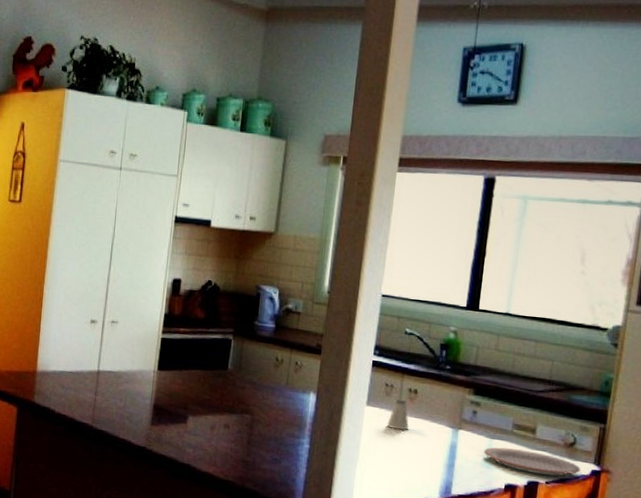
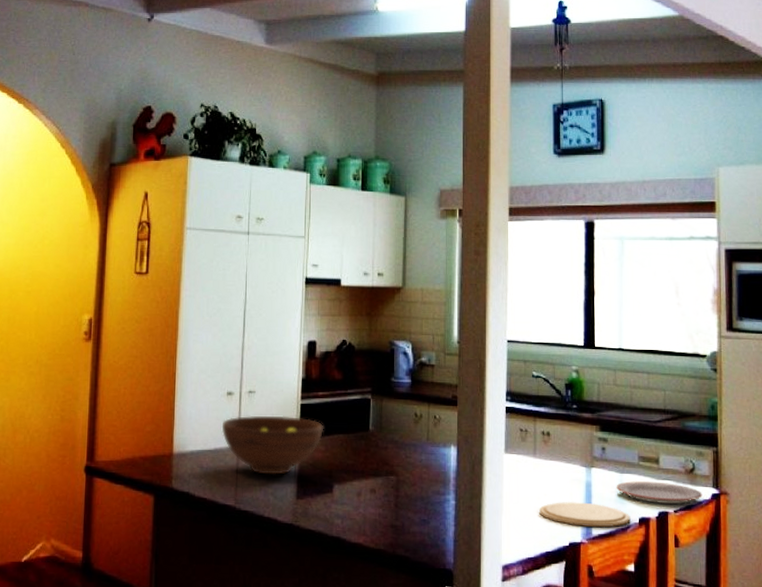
fruit bowl: none [83,343,183,402] -> present [221,415,324,475]
saltshaker: present [387,398,409,430] -> none [526,443,546,475]
plate: none [396,458,496,490] -> present [539,502,631,527]

